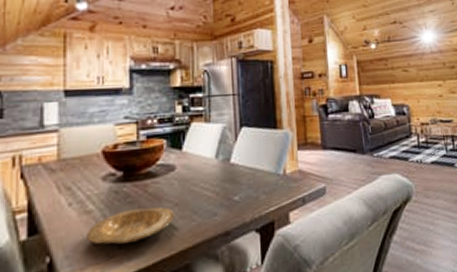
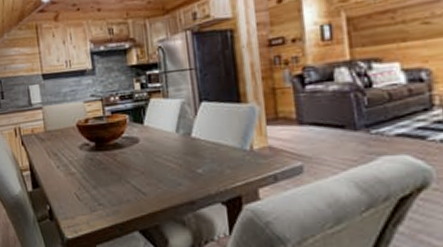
plate: present [86,206,175,245] -> none [72,173,142,202]

